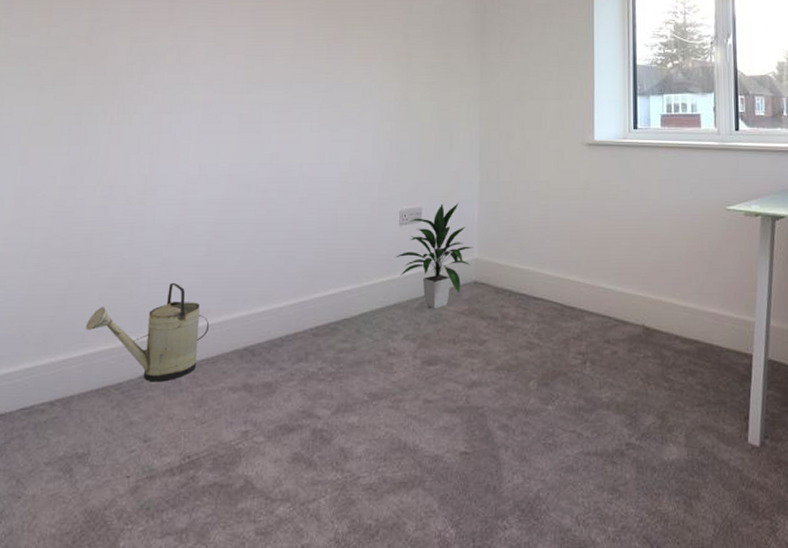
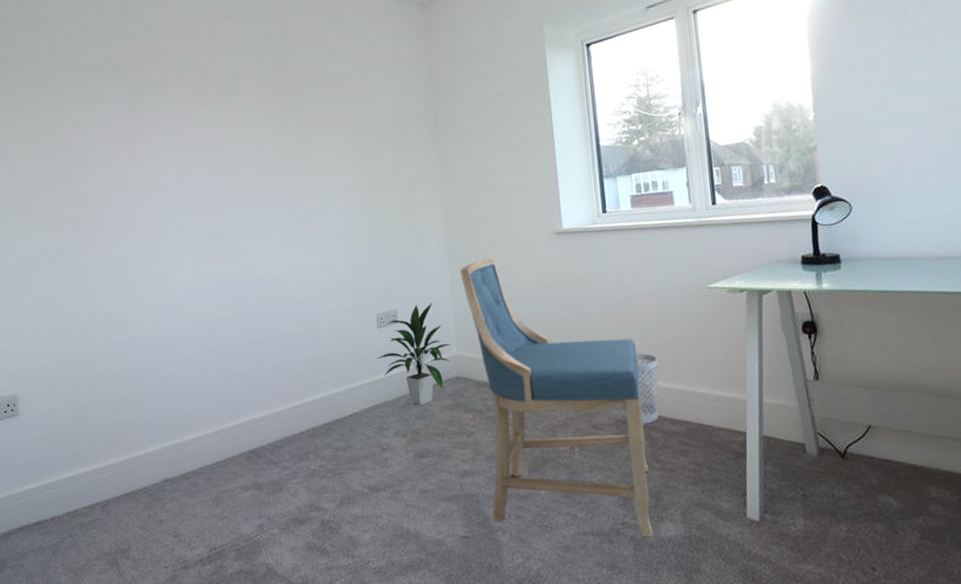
watering can: present [85,282,210,382] -> none [109,395,216,485]
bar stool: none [490,163,657,460] -> present [460,257,654,538]
wastebasket: none [632,268,675,342] -> present [618,352,659,424]

